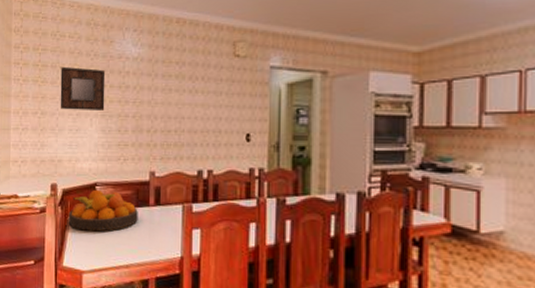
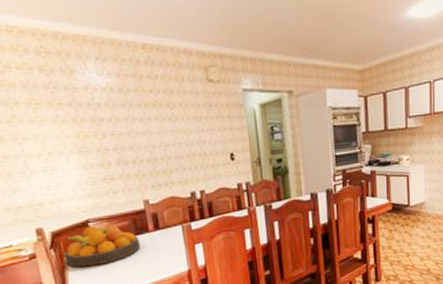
home mirror: present [60,66,106,112] -> none [14,102,81,151]

